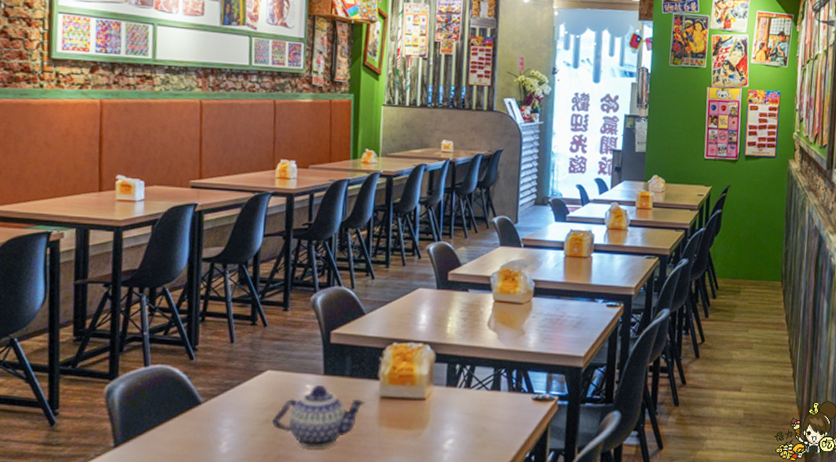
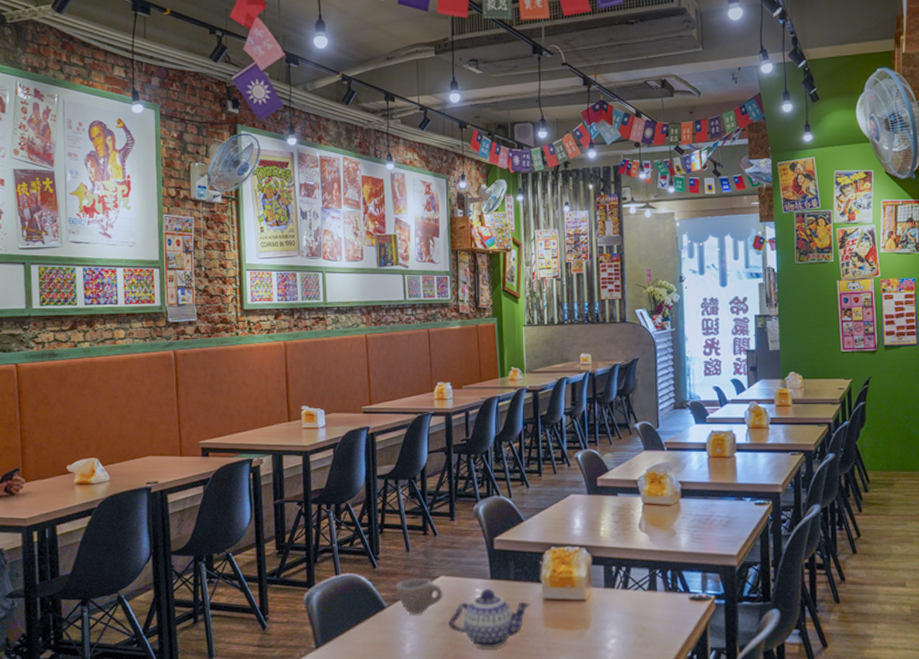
cup: none [214,371,269,410] -> present [395,577,443,614]

